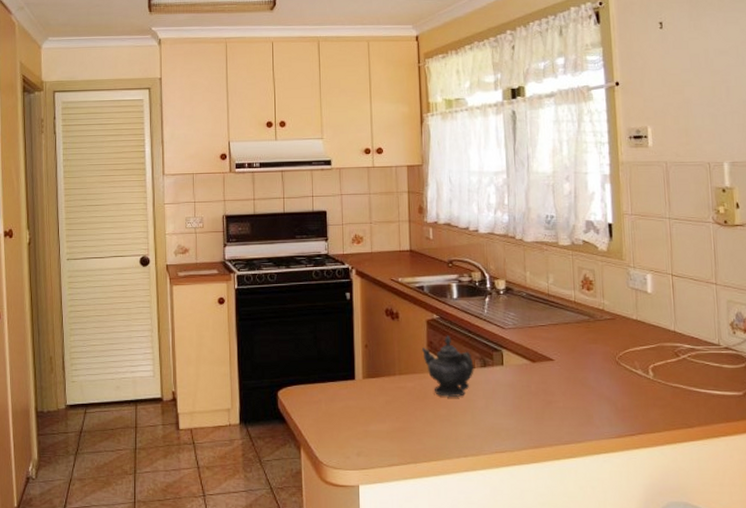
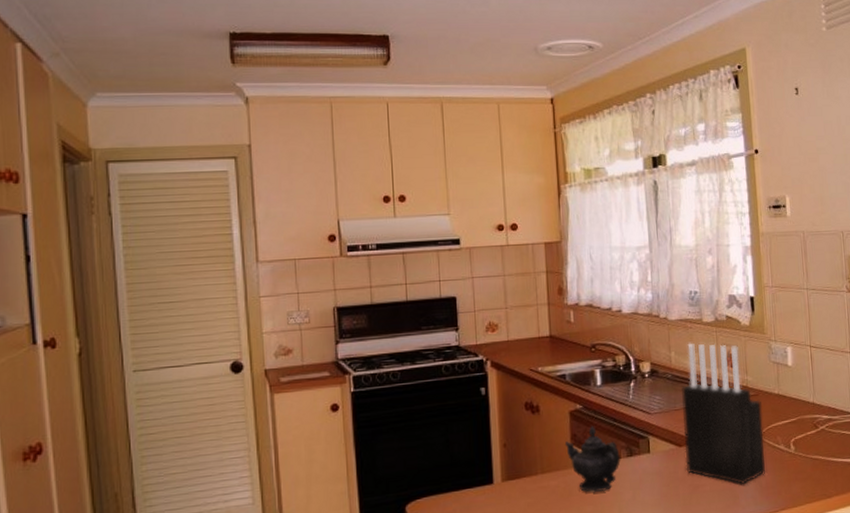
knife block: none [536,264,622,406] -> present [682,343,766,485]

